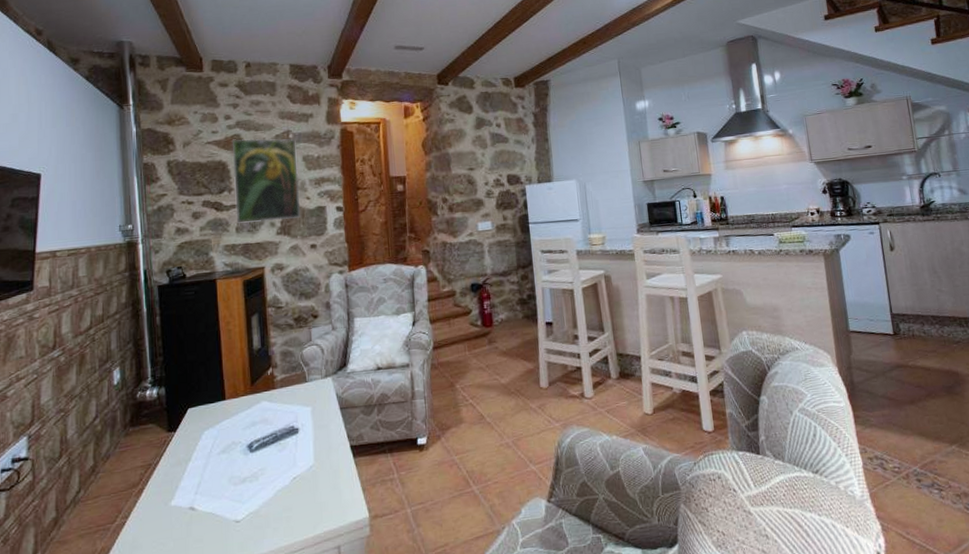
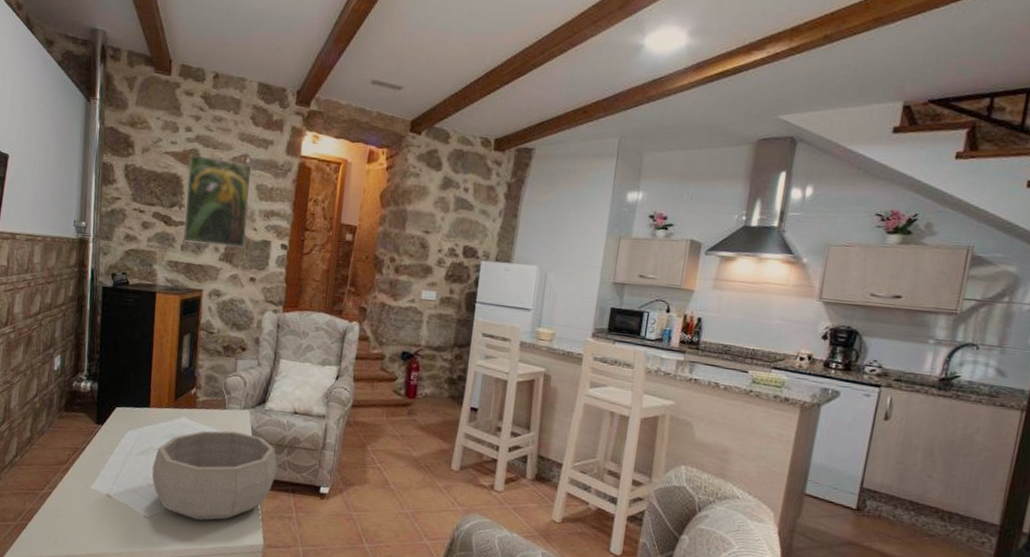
decorative bowl: none [237,402,370,510] -> present [152,430,277,521]

